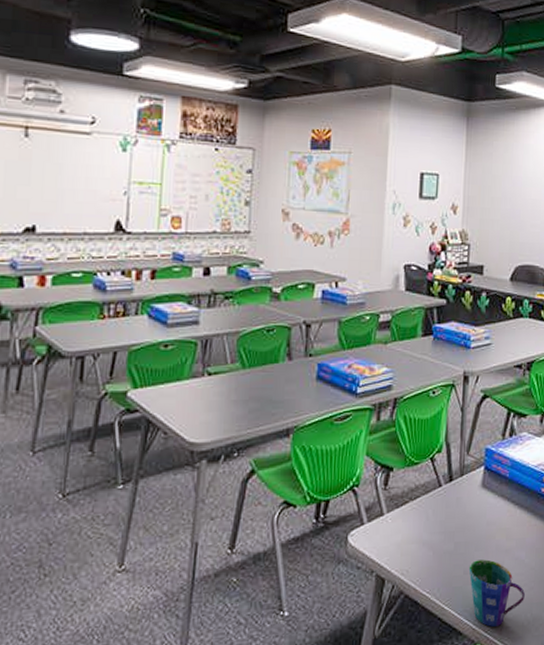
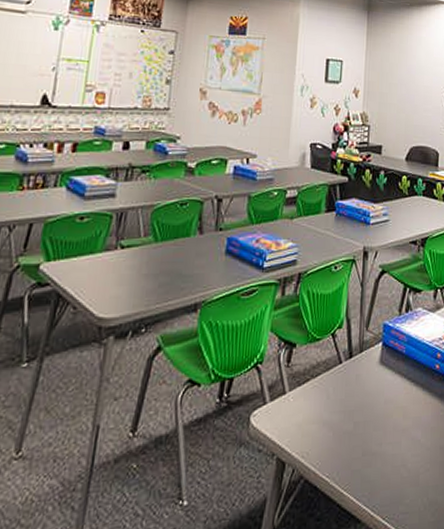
cup: present [468,559,525,627] -> none [367,440,421,513]

